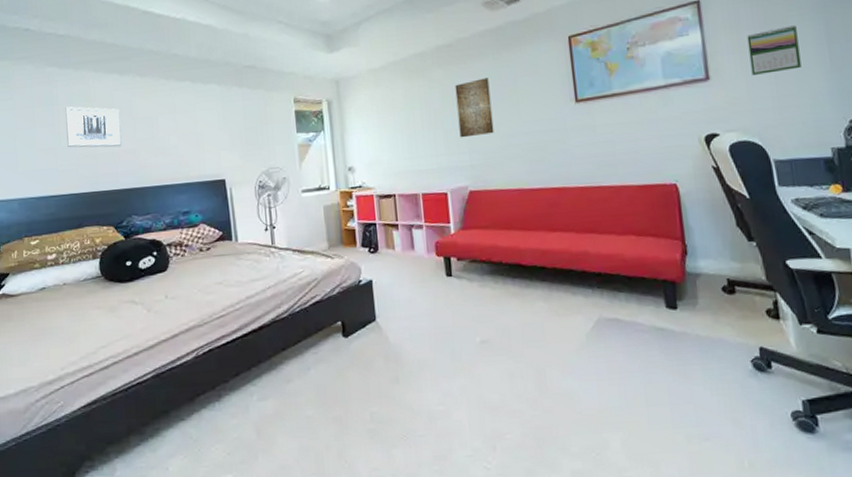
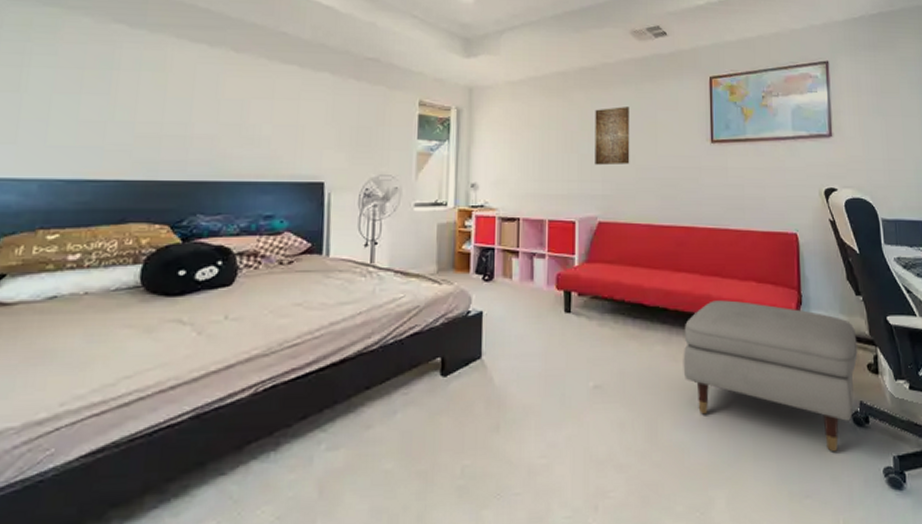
wall art: present [65,106,122,148] -> none [123,74,202,130]
ottoman: none [564,255,755,397] -> present [683,300,858,452]
calendar: present [747,25,802,75] -> none [866,96,909,138]

